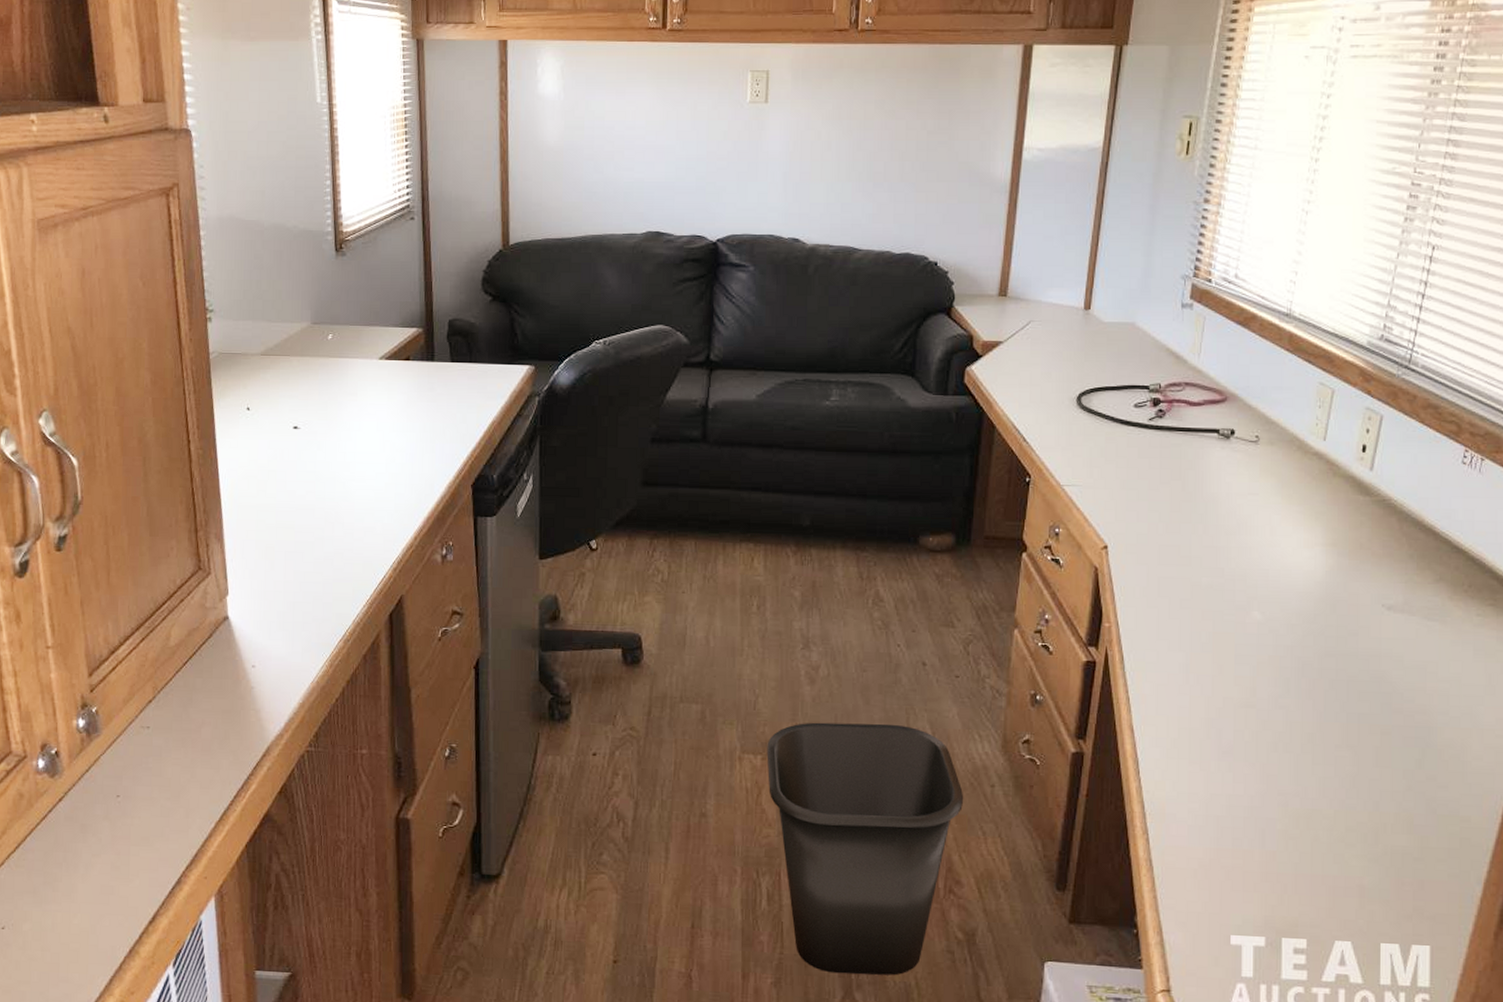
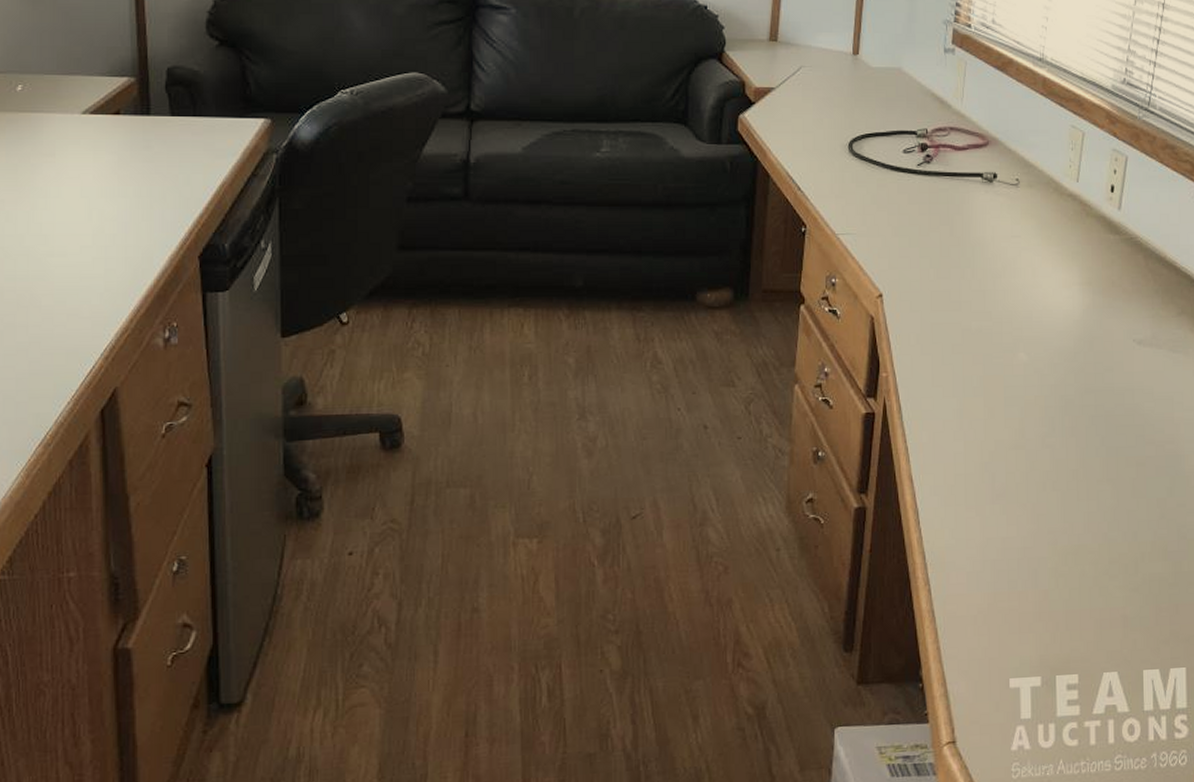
waste bin: present [766,722,964,976] -> none [543,493,750,768]

